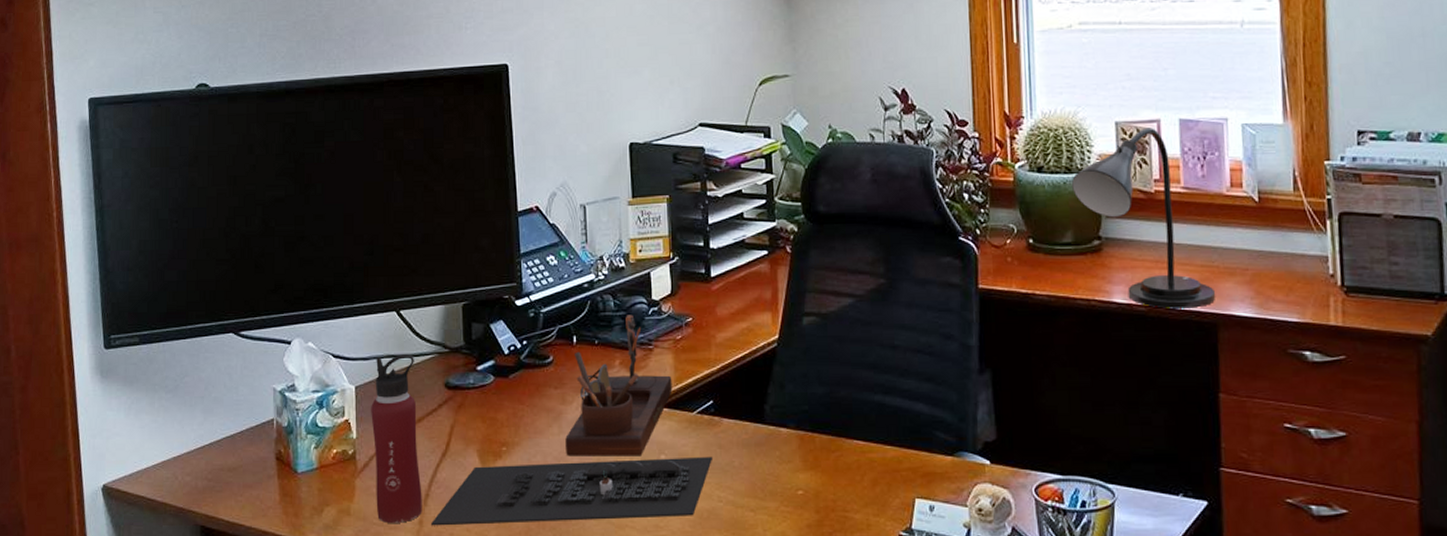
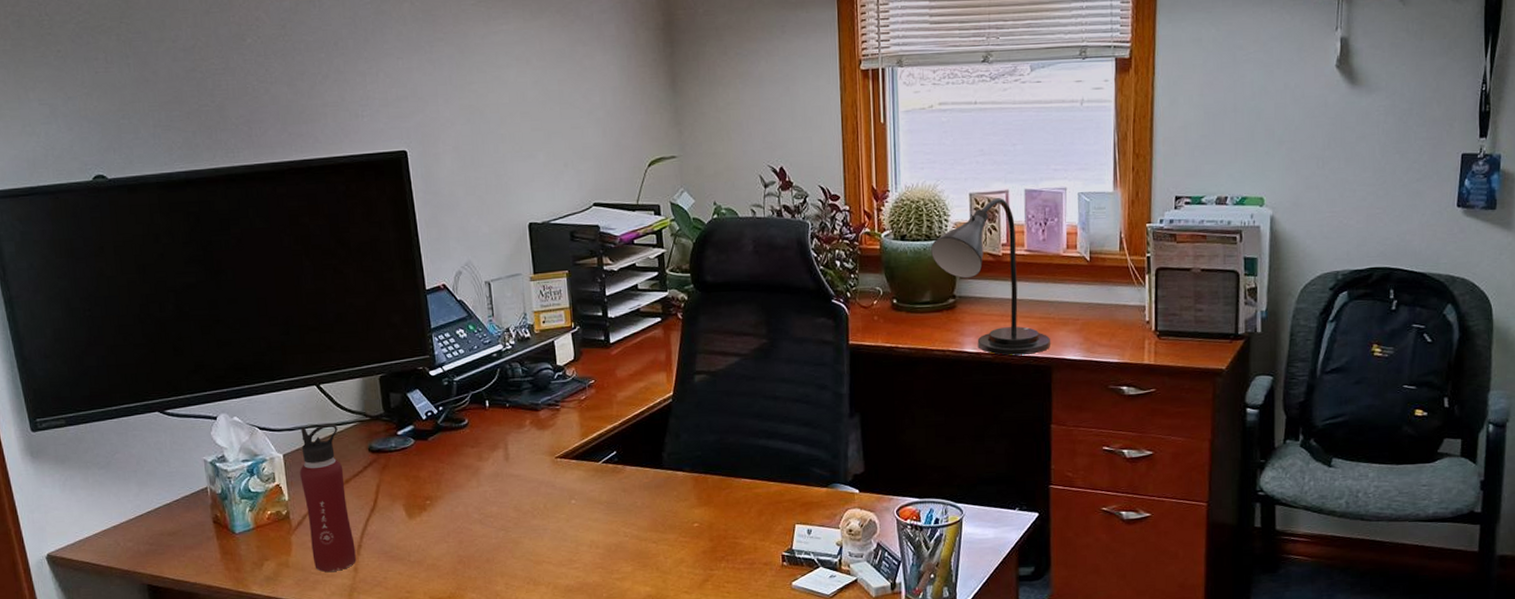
computer keyboard: present [431,456,714,526] -> none [366,499,619,572]
desk organizer: present [565,315,673,456] -> none [484,379,579,506]

